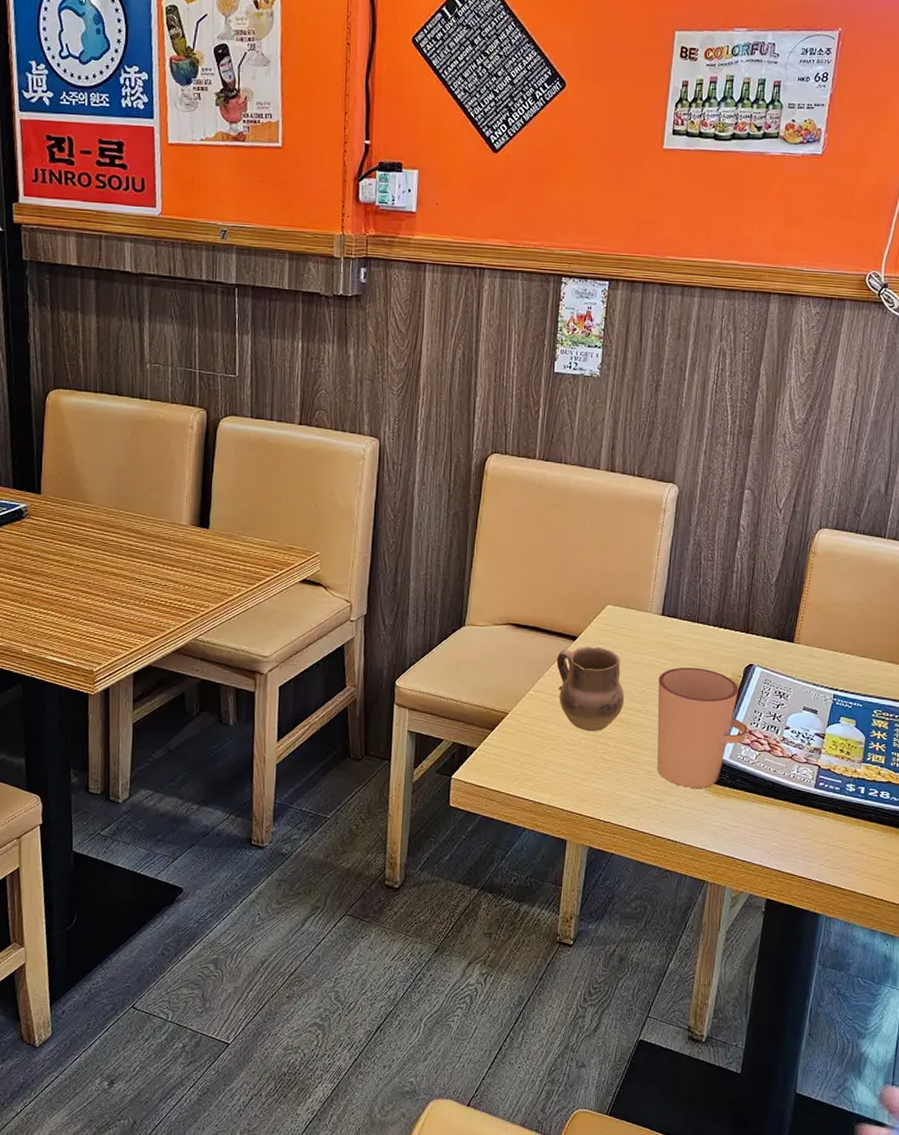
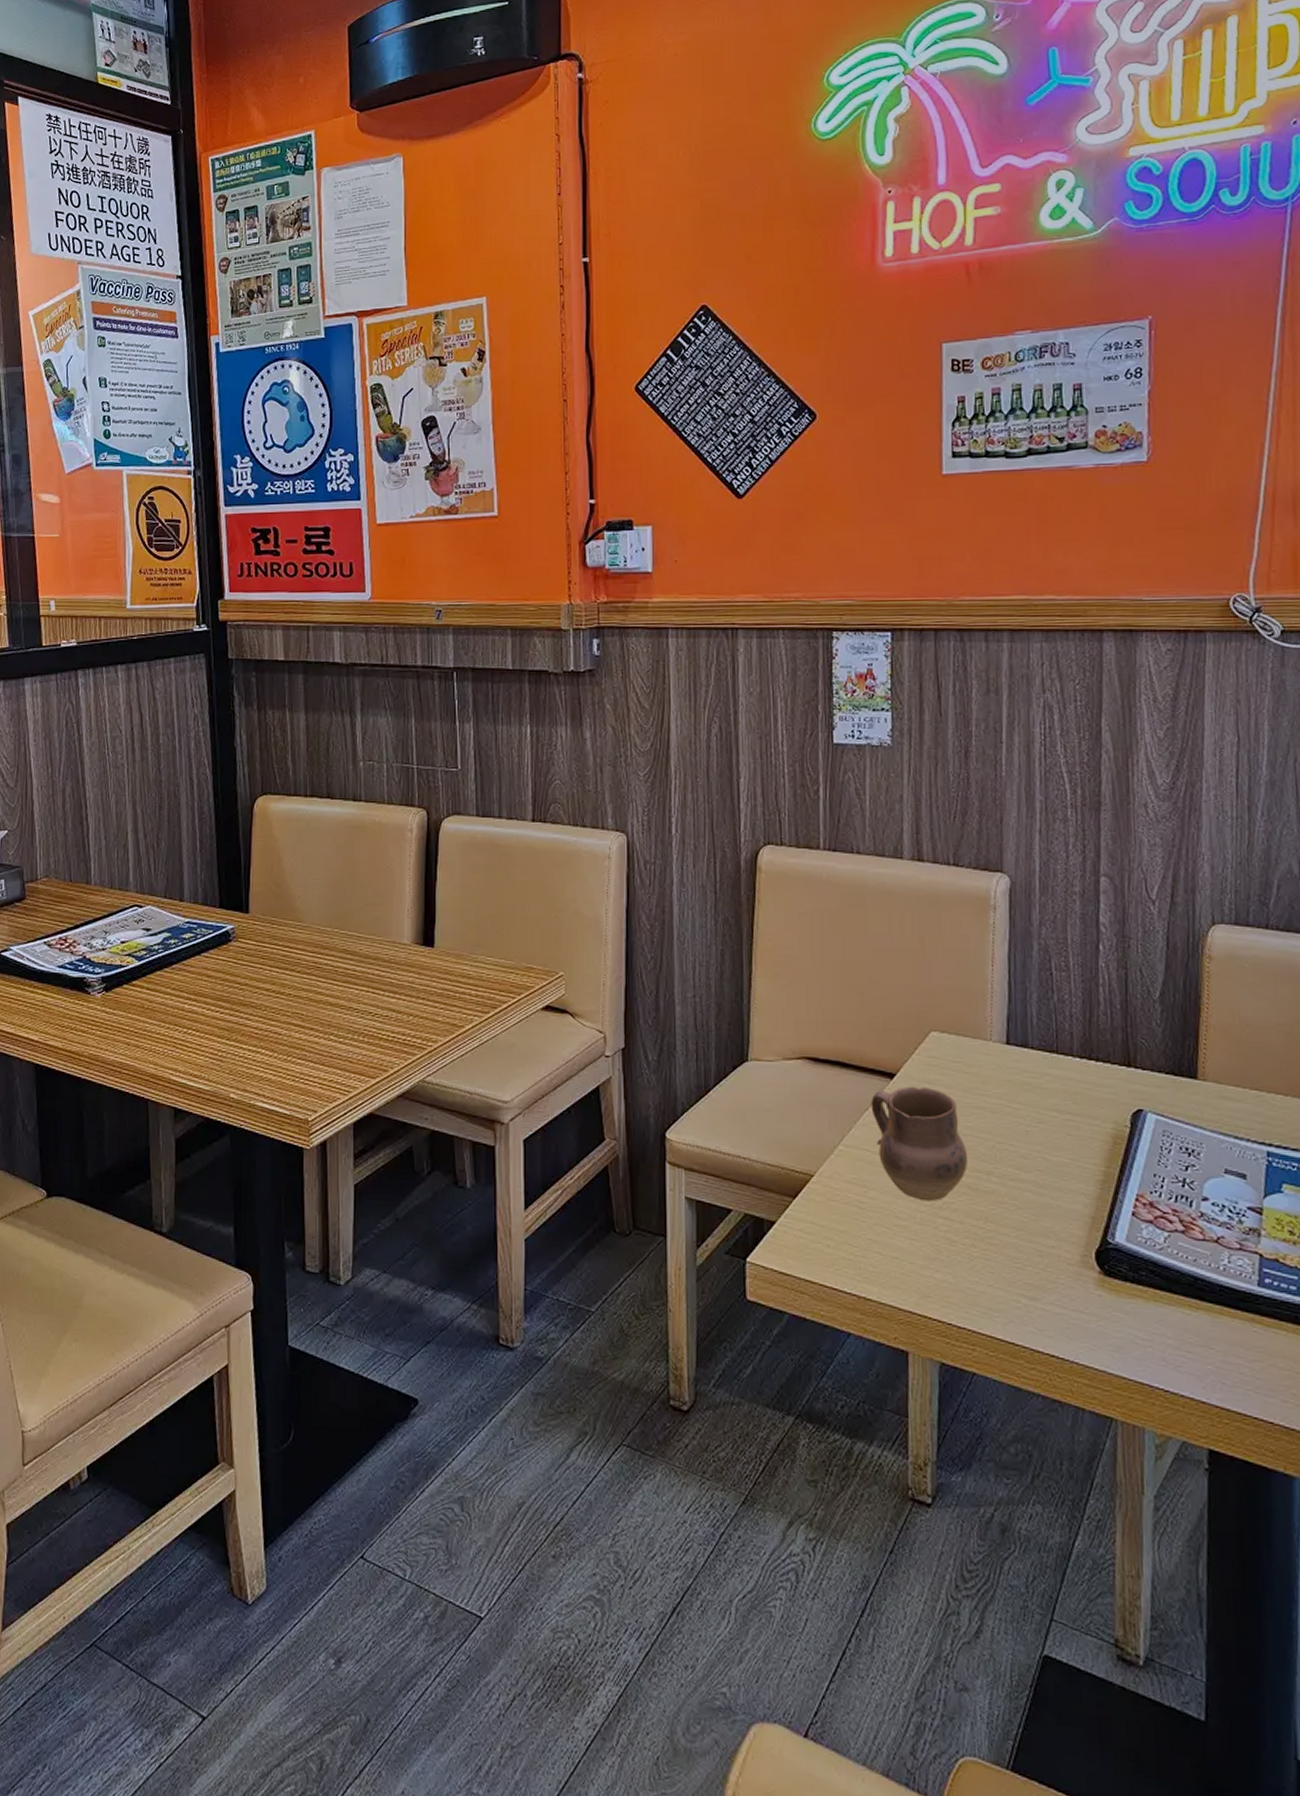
cup: present [657,667,747,788] -> none [1012,1113,1147,1283]

